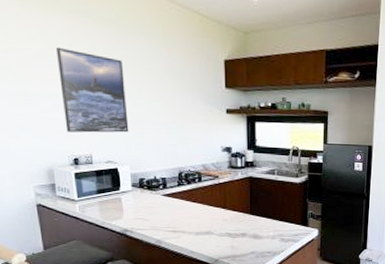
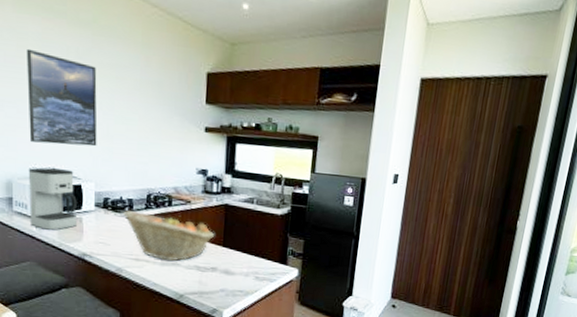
coffee maker: none [67,154,116,212] -> present [28,167,77,231]
fruit basket: none [157,188,243,231] -> present [122,210,215,262]

